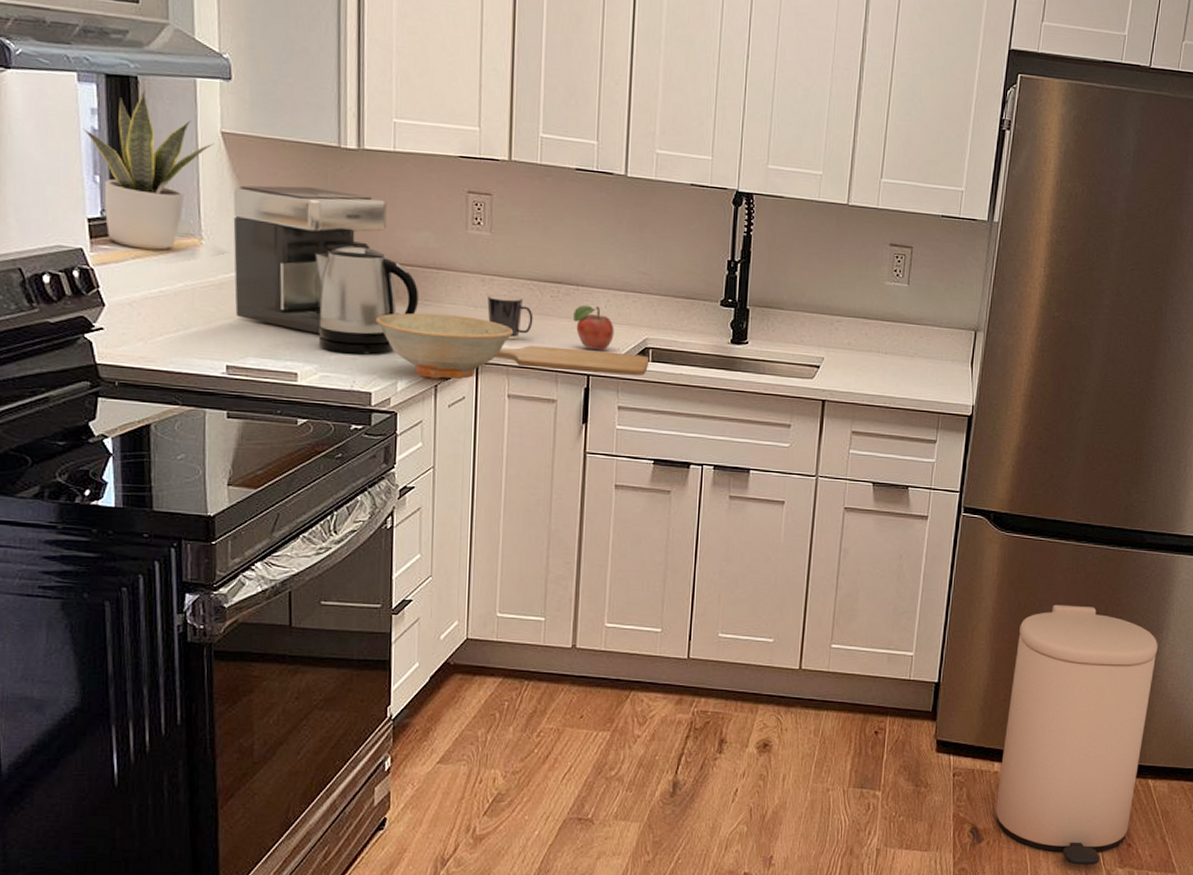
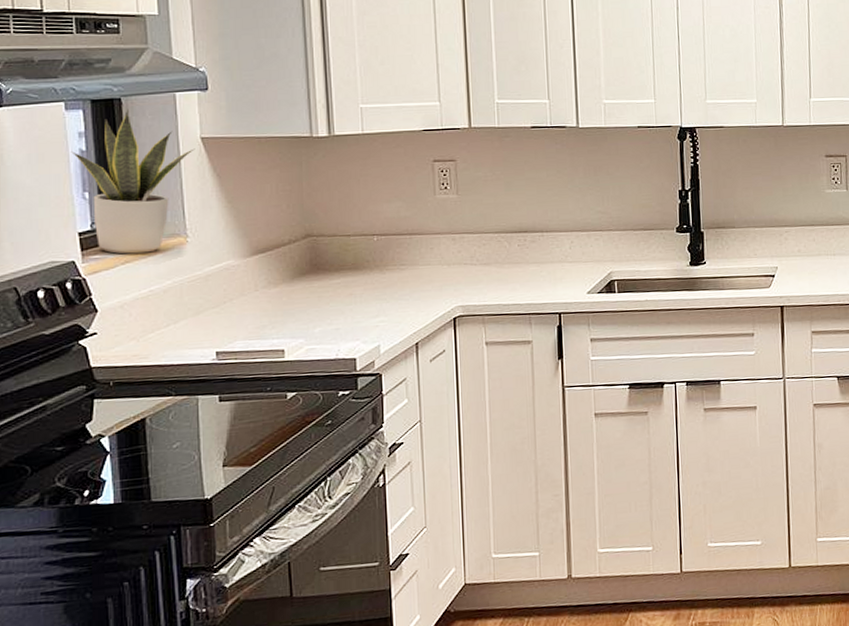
coffee maker: present [233,185,399,333] -> none [215,176,378,310]
kettle: present [315,246,420,354] -> none [294,224,396,324]
dish: present [375,313,514,380] -> none [355,274,487,337]
mug: present [487,294,533,340] -> none [459,249,504,291]
chopping board: present [494,345,650,376] -> none [470,287,616,314]
fruit: present [573,304,614,350] -> none [541,248,581,289]

